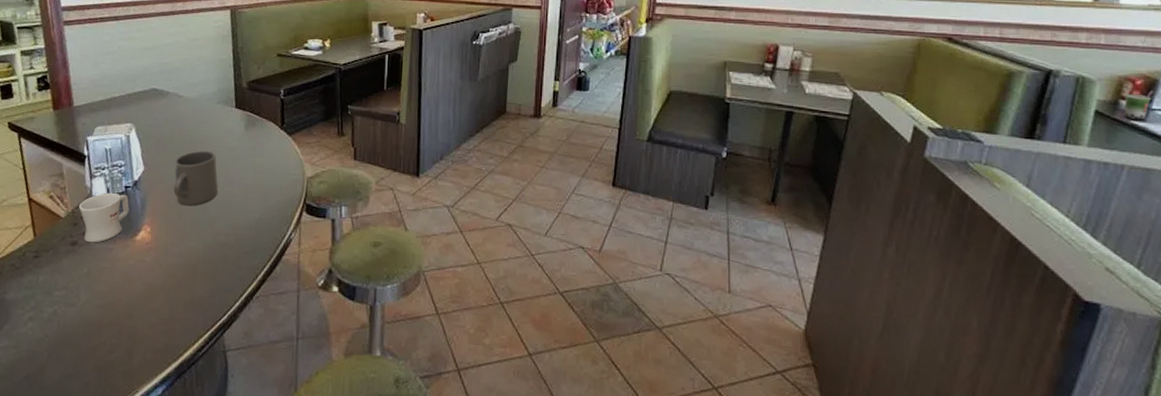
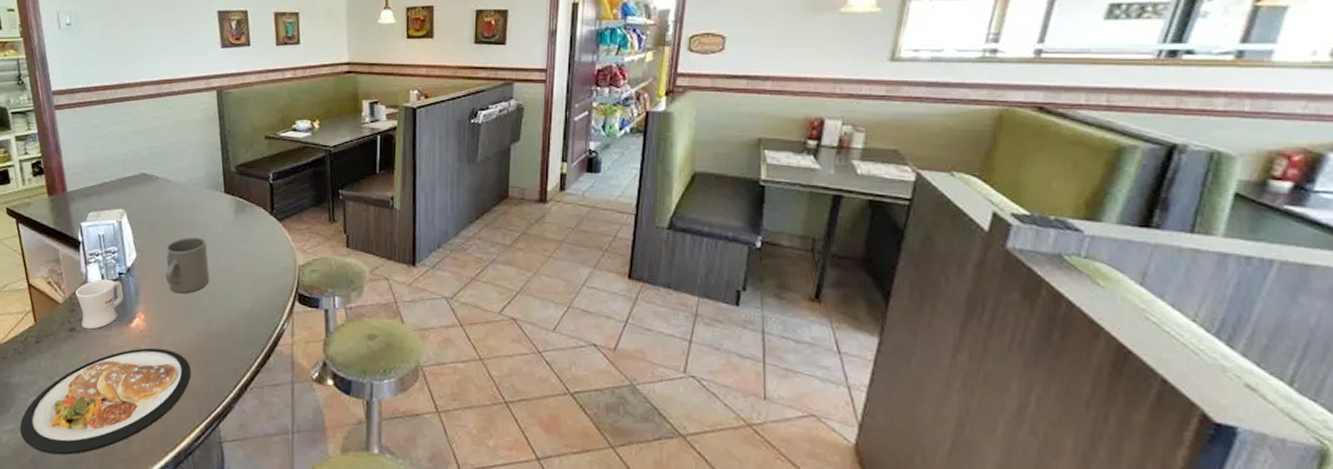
dish: none [13,260,197,371] -> present [20,348,191,455]
beverage cup: present [1124,90,1154,122] -> none [1275,168,1317,207]

